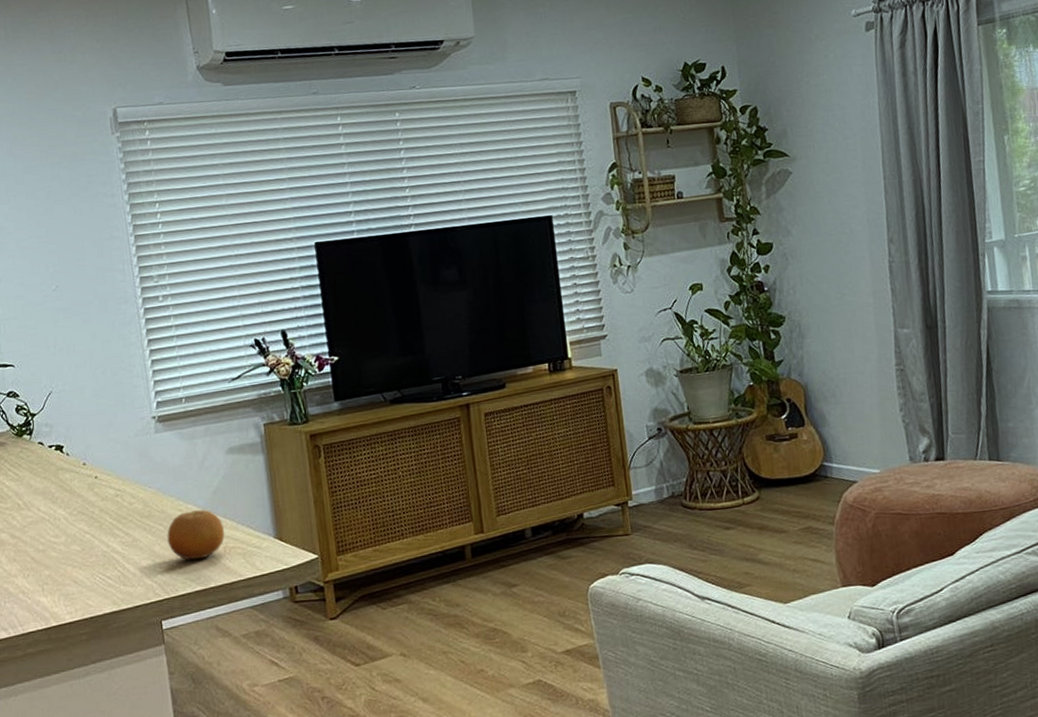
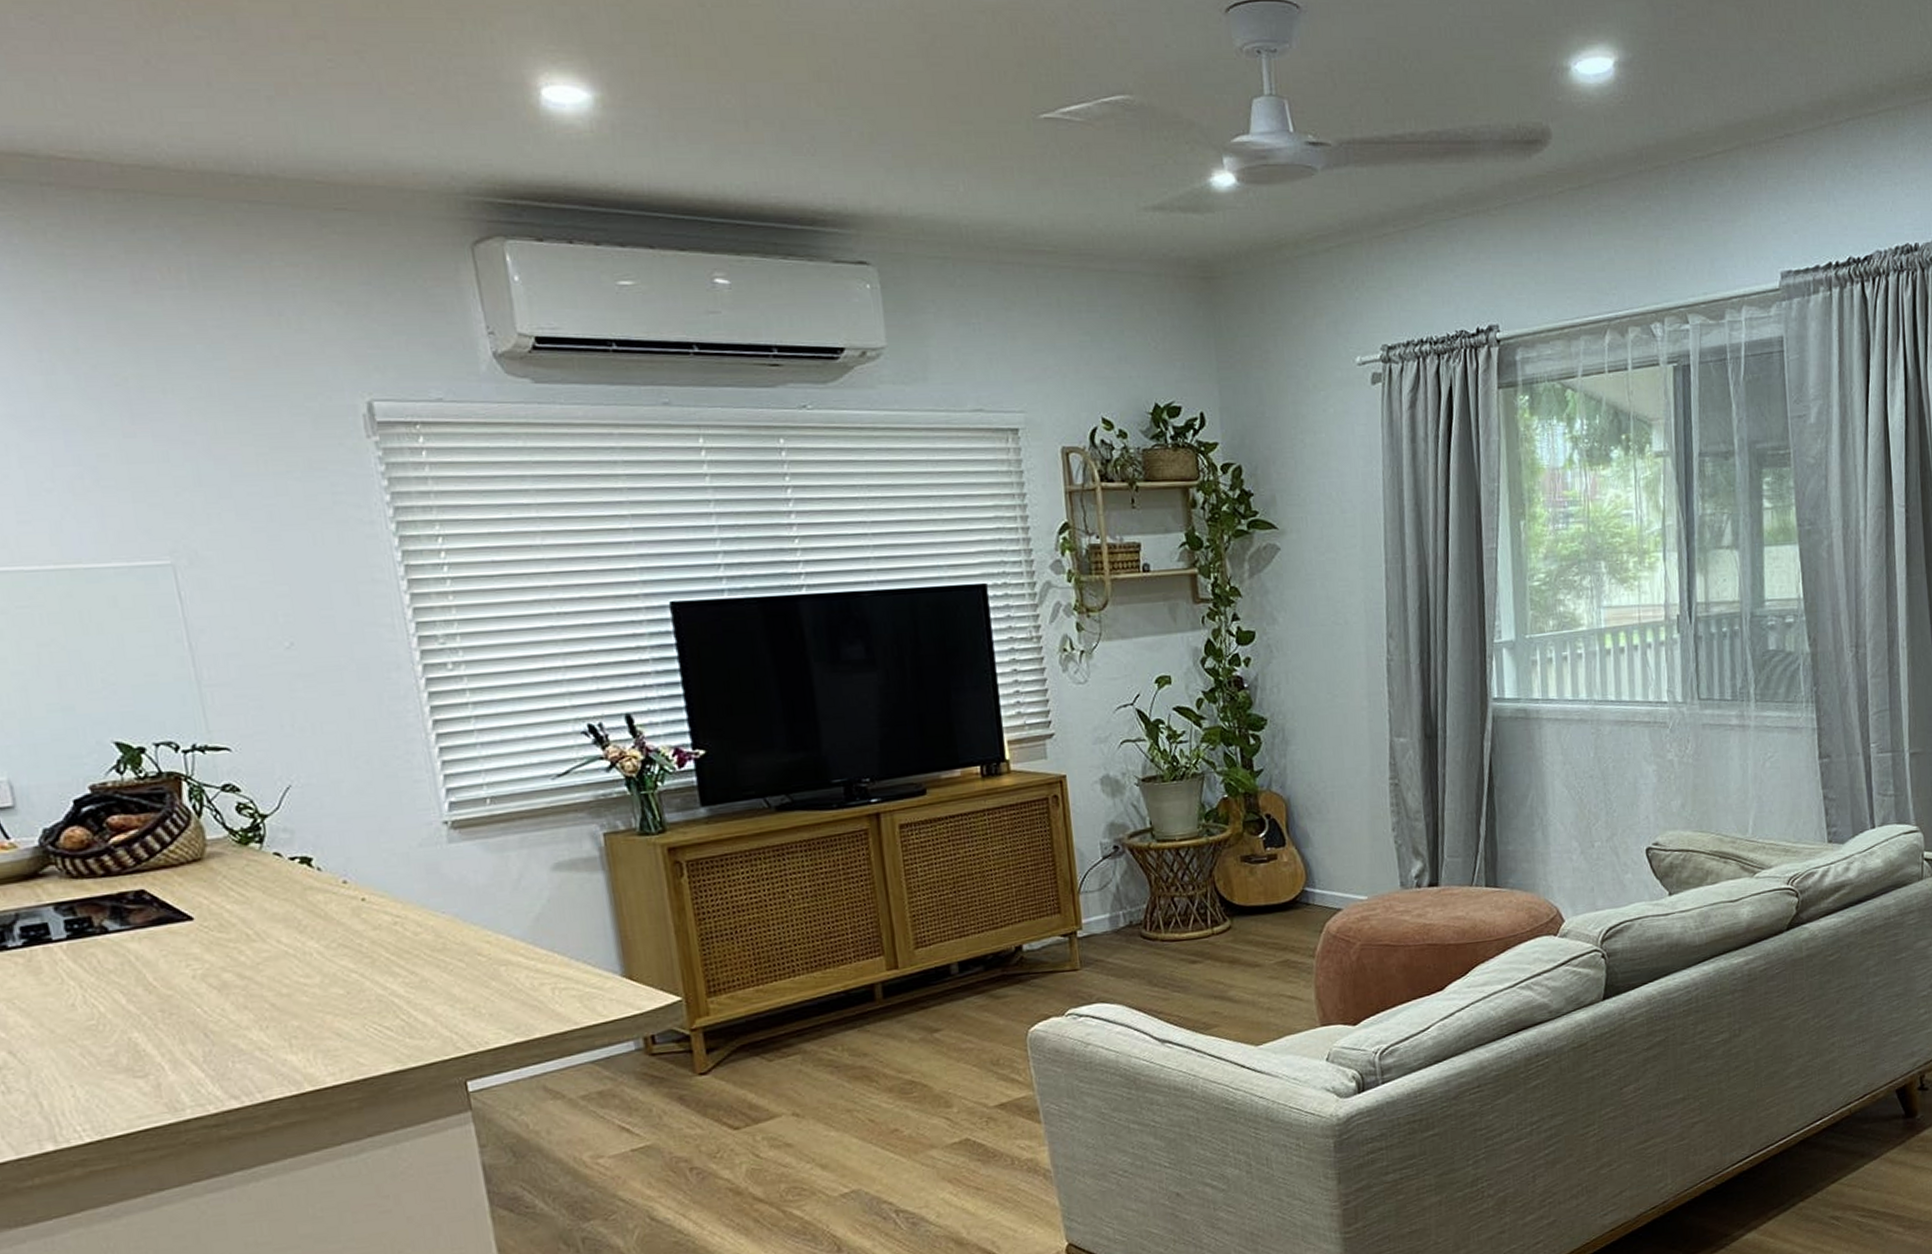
fruit: present [167,509,225,560] -> none [470,940,553,1005]

